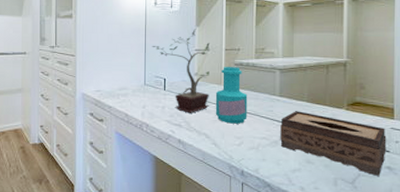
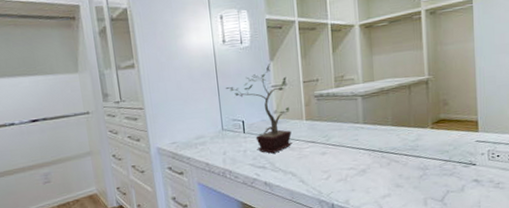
bottle: present [215,67,248,124] -> none [297,99,333,159]
tissue box: present [280,111,387,176] -> none [367,136,473,191]

